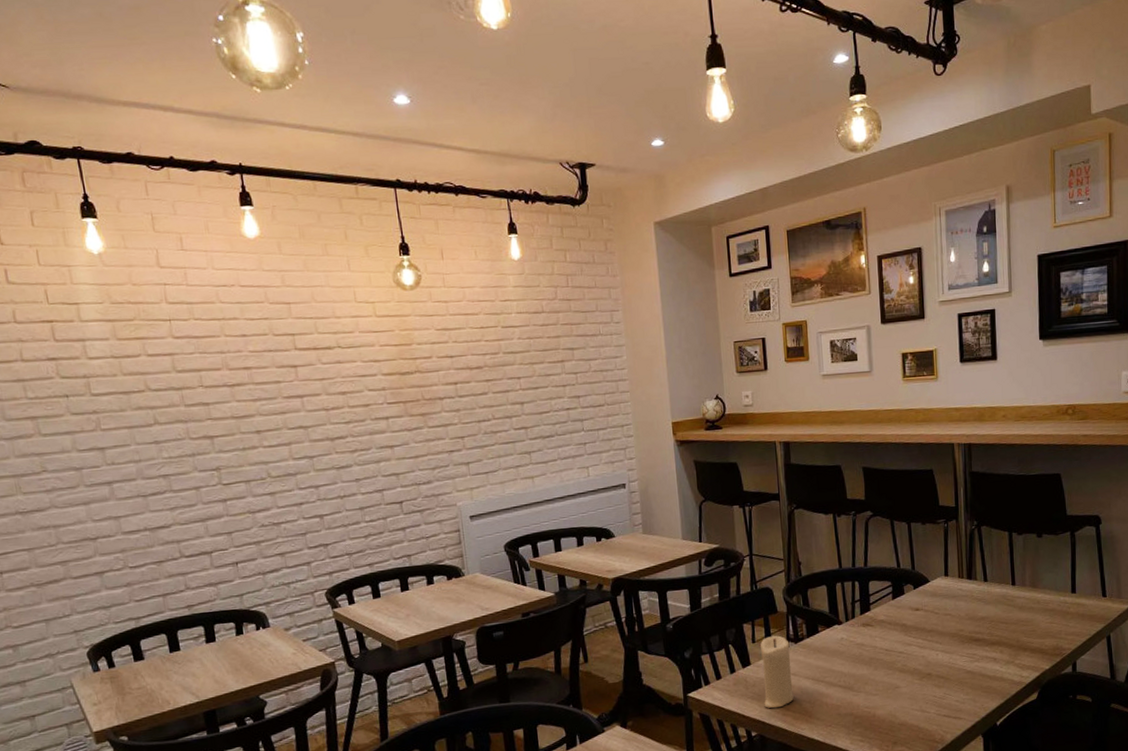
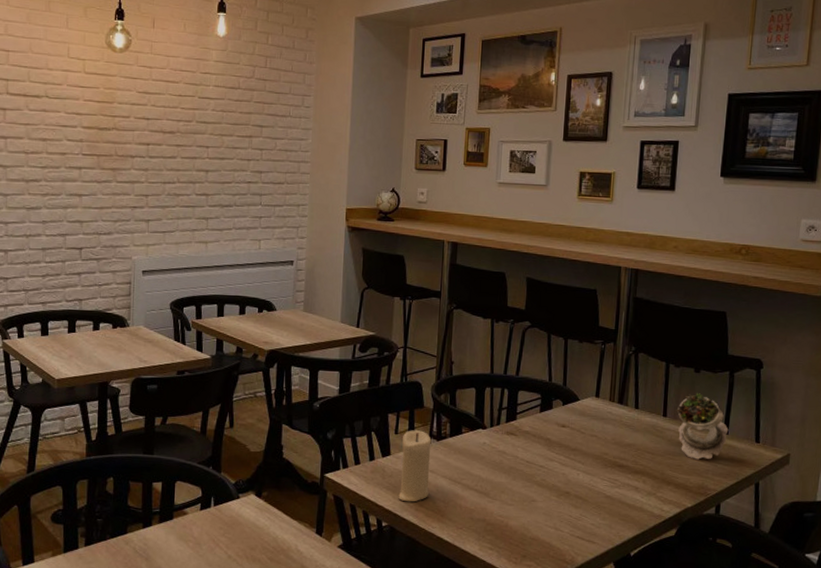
succulent plant: none [1024,557,1076,622] -> present [676,393,729,460]

